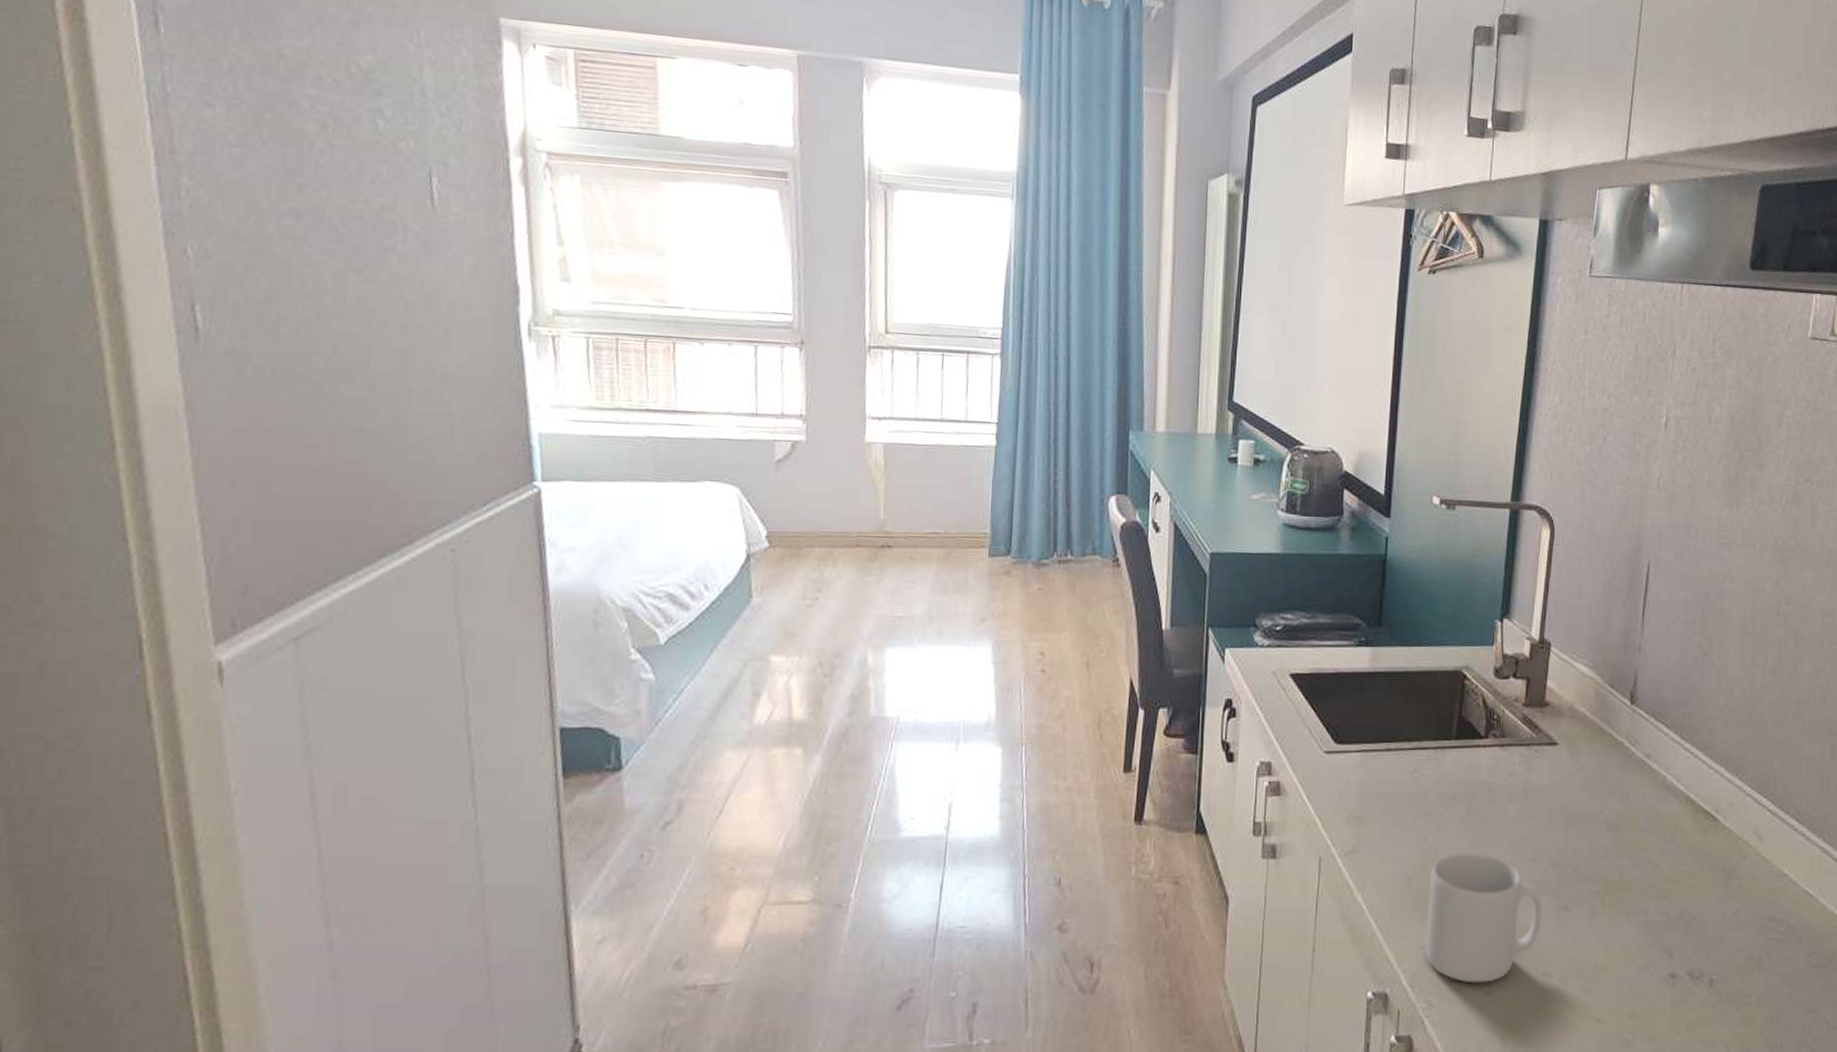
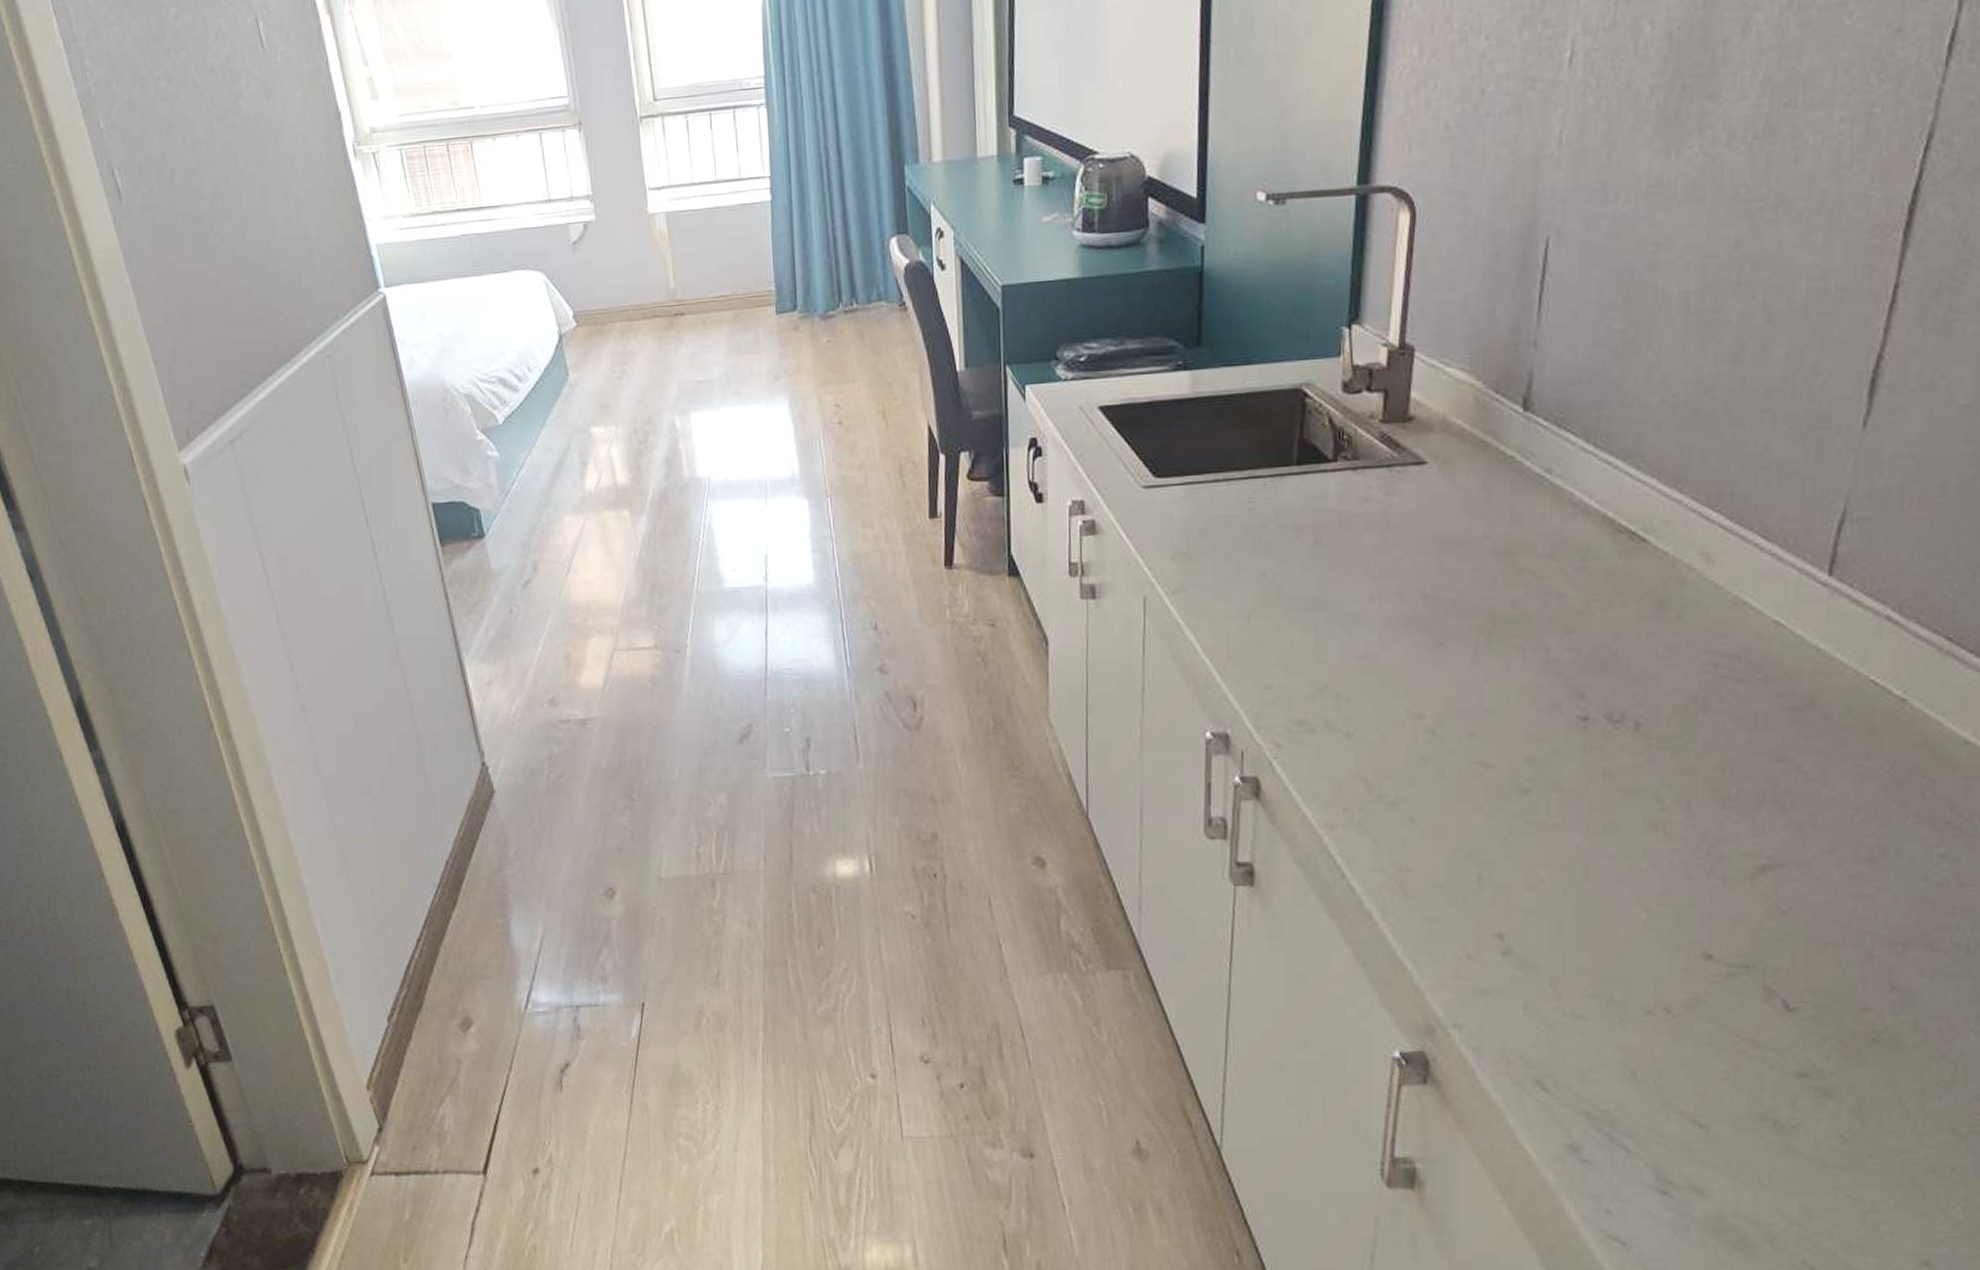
mug: present [1425,852,1543,983] -> none [1269,586,1413,725]

